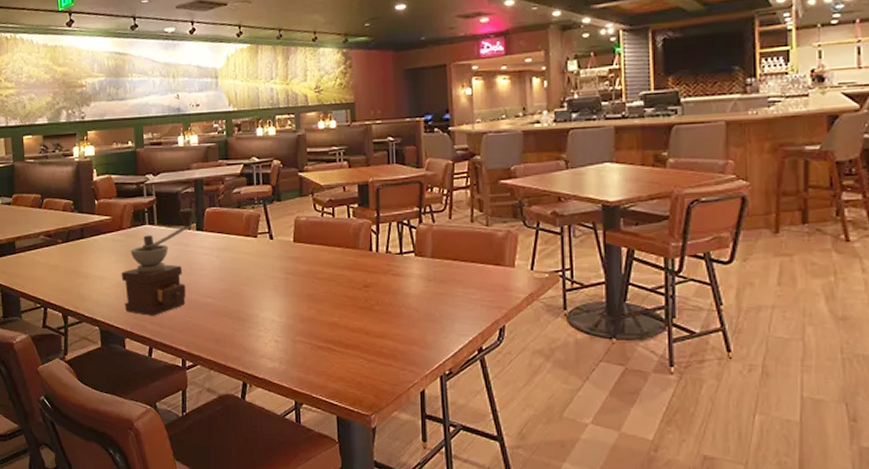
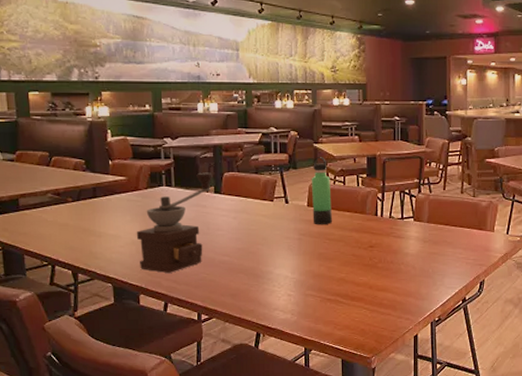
thermos bottle: none [296,187,321,262] -> present [311,157,332,224]

